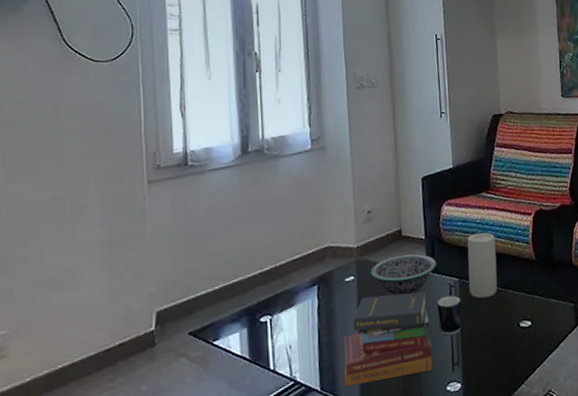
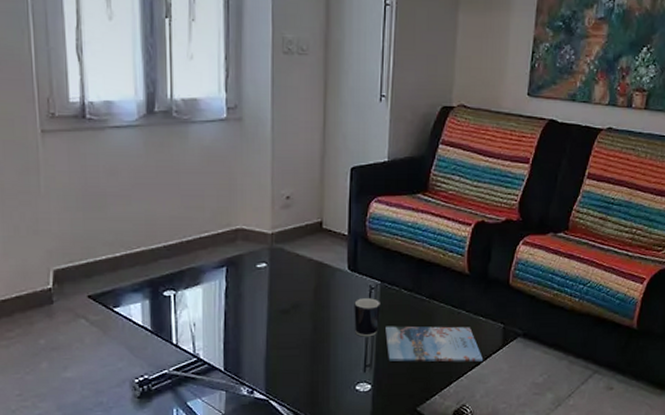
books: present [344,291,433,387] -> none [249,286,345,371]
decorative bowl: present [370,254,437,296] -> none [285,248,359,291]
candle: present [467,232,498,299] -> none [391,237,427,306]
magazine: none [468,310,561,356] -> present [385,326,484,362]

